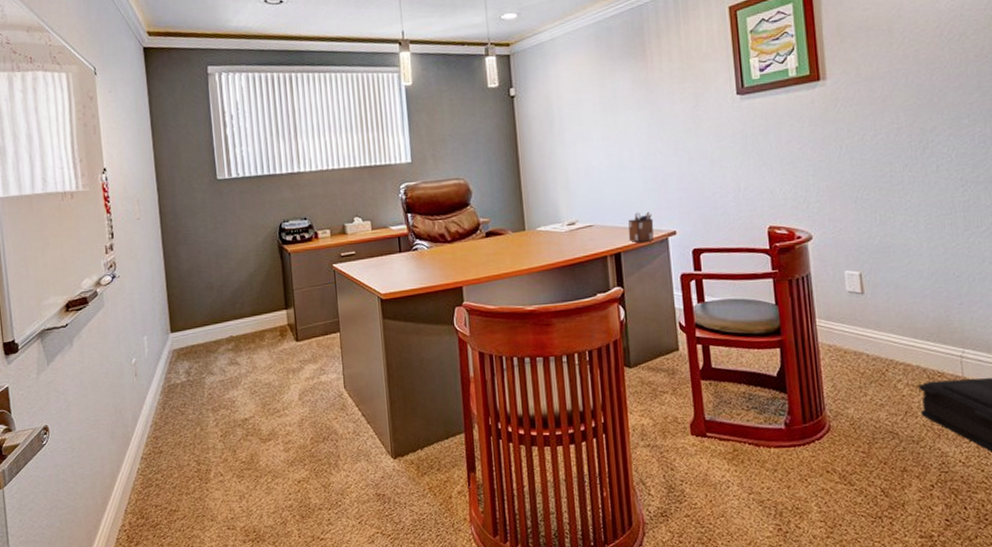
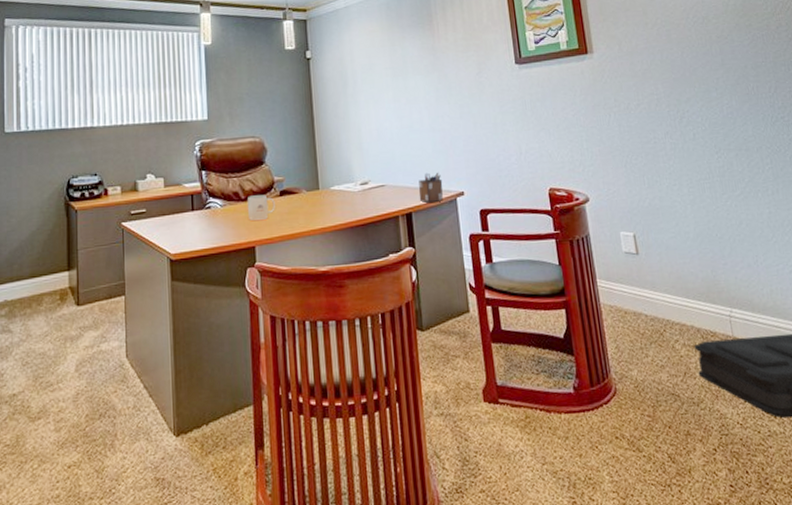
mug: none [453,236,481,263] -> present [247,195,275,222]

